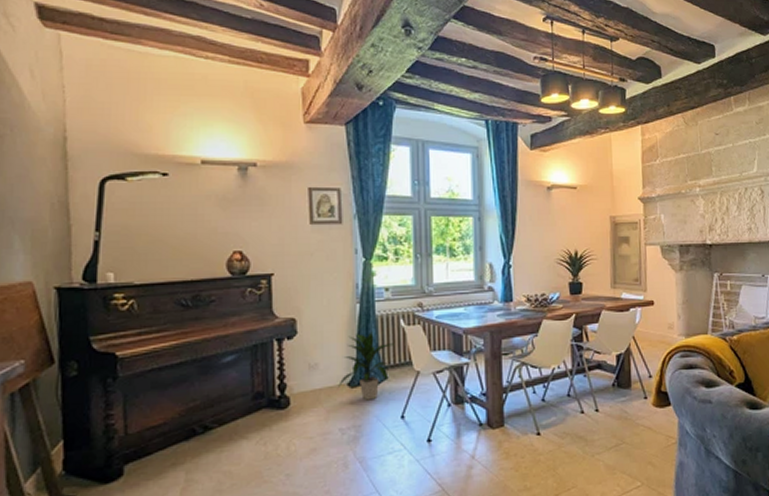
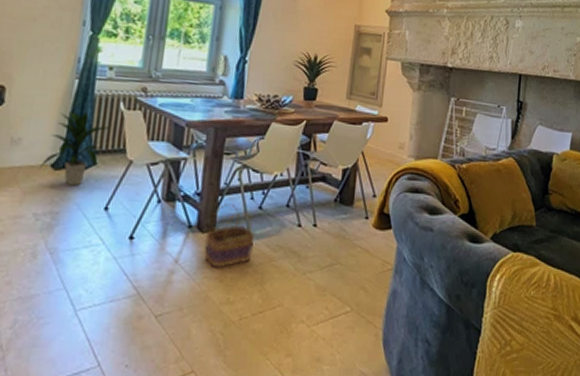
basket: none [495,399,543,460] -> present [203,203,256,269]

